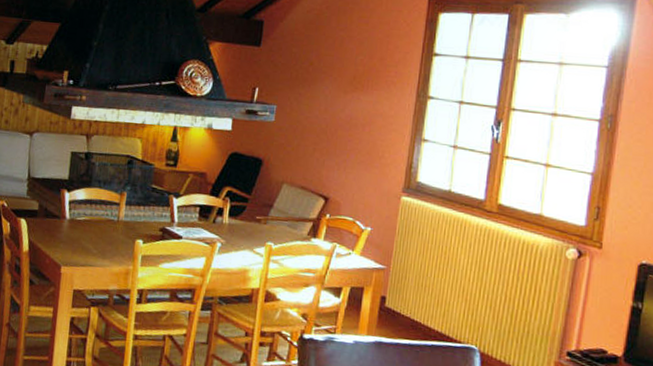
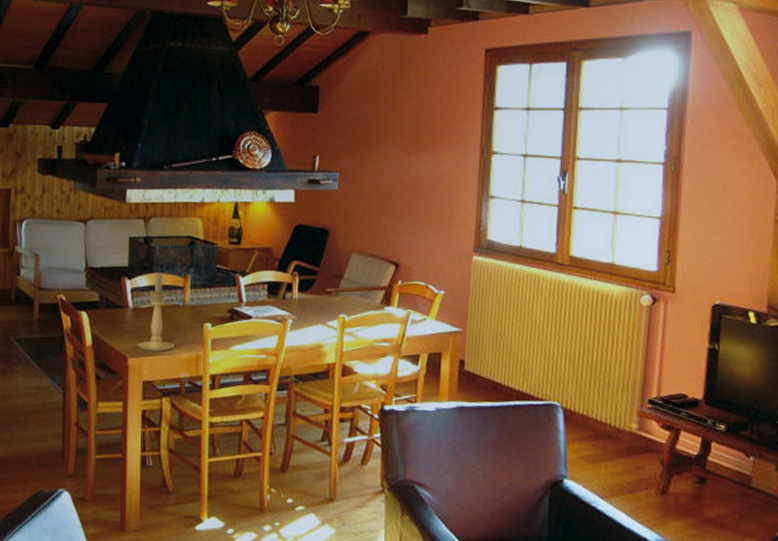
candle holder: none [71,187,106,263] -> present [137,273,175,352]

